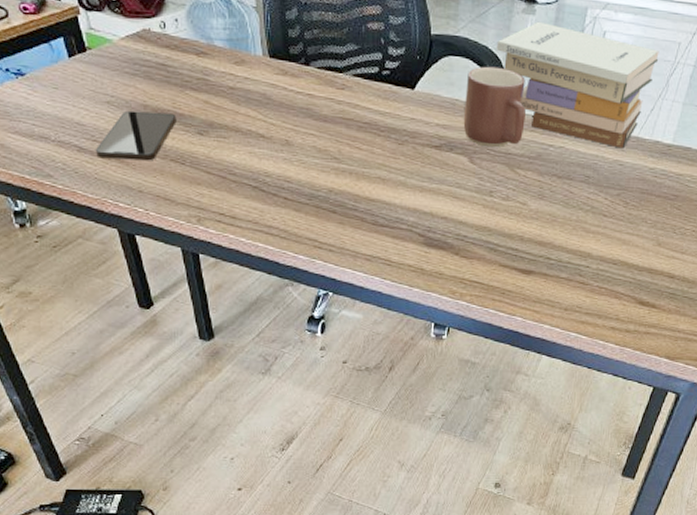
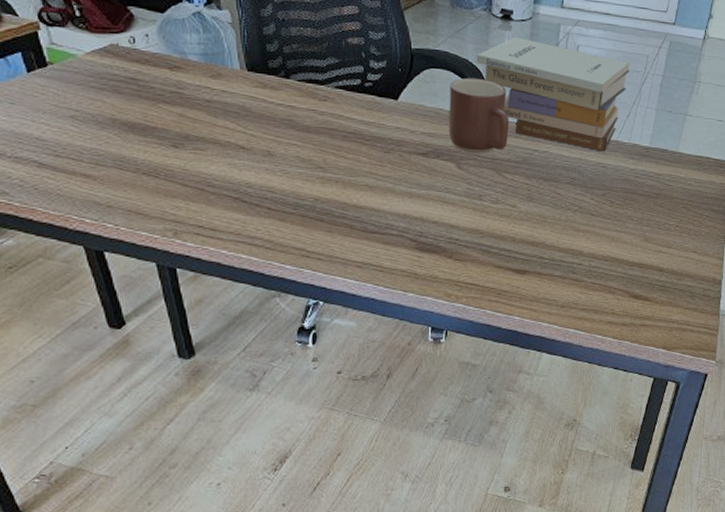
phone: present [95,110,177,161] -> none [57,124,149,175]

